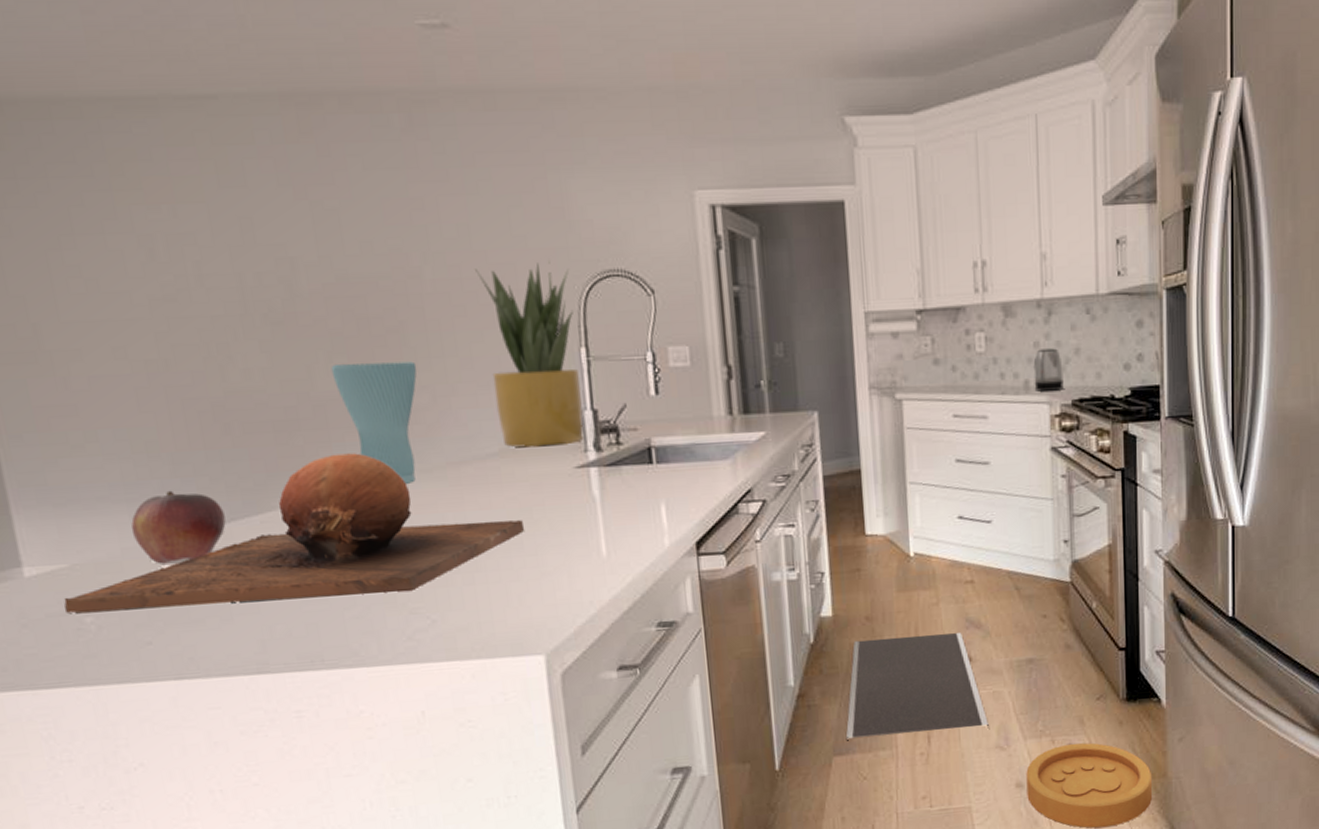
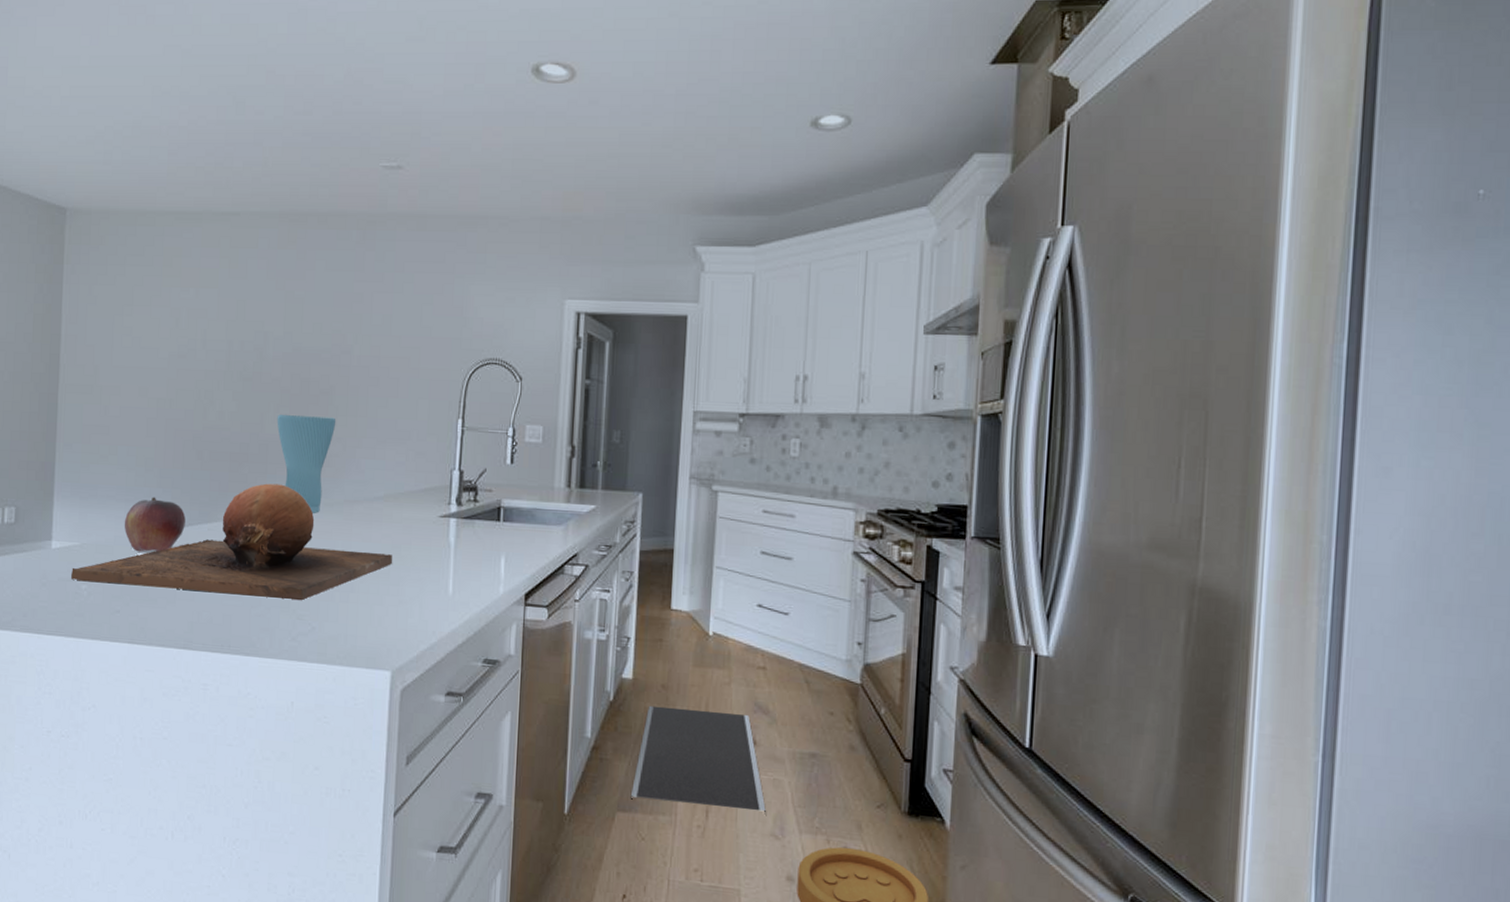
planter: present [475,261,584,448] -> none [388,348,459,497]
kettle: present [1033,347,1064,392] -> none [842,458,872,499]

